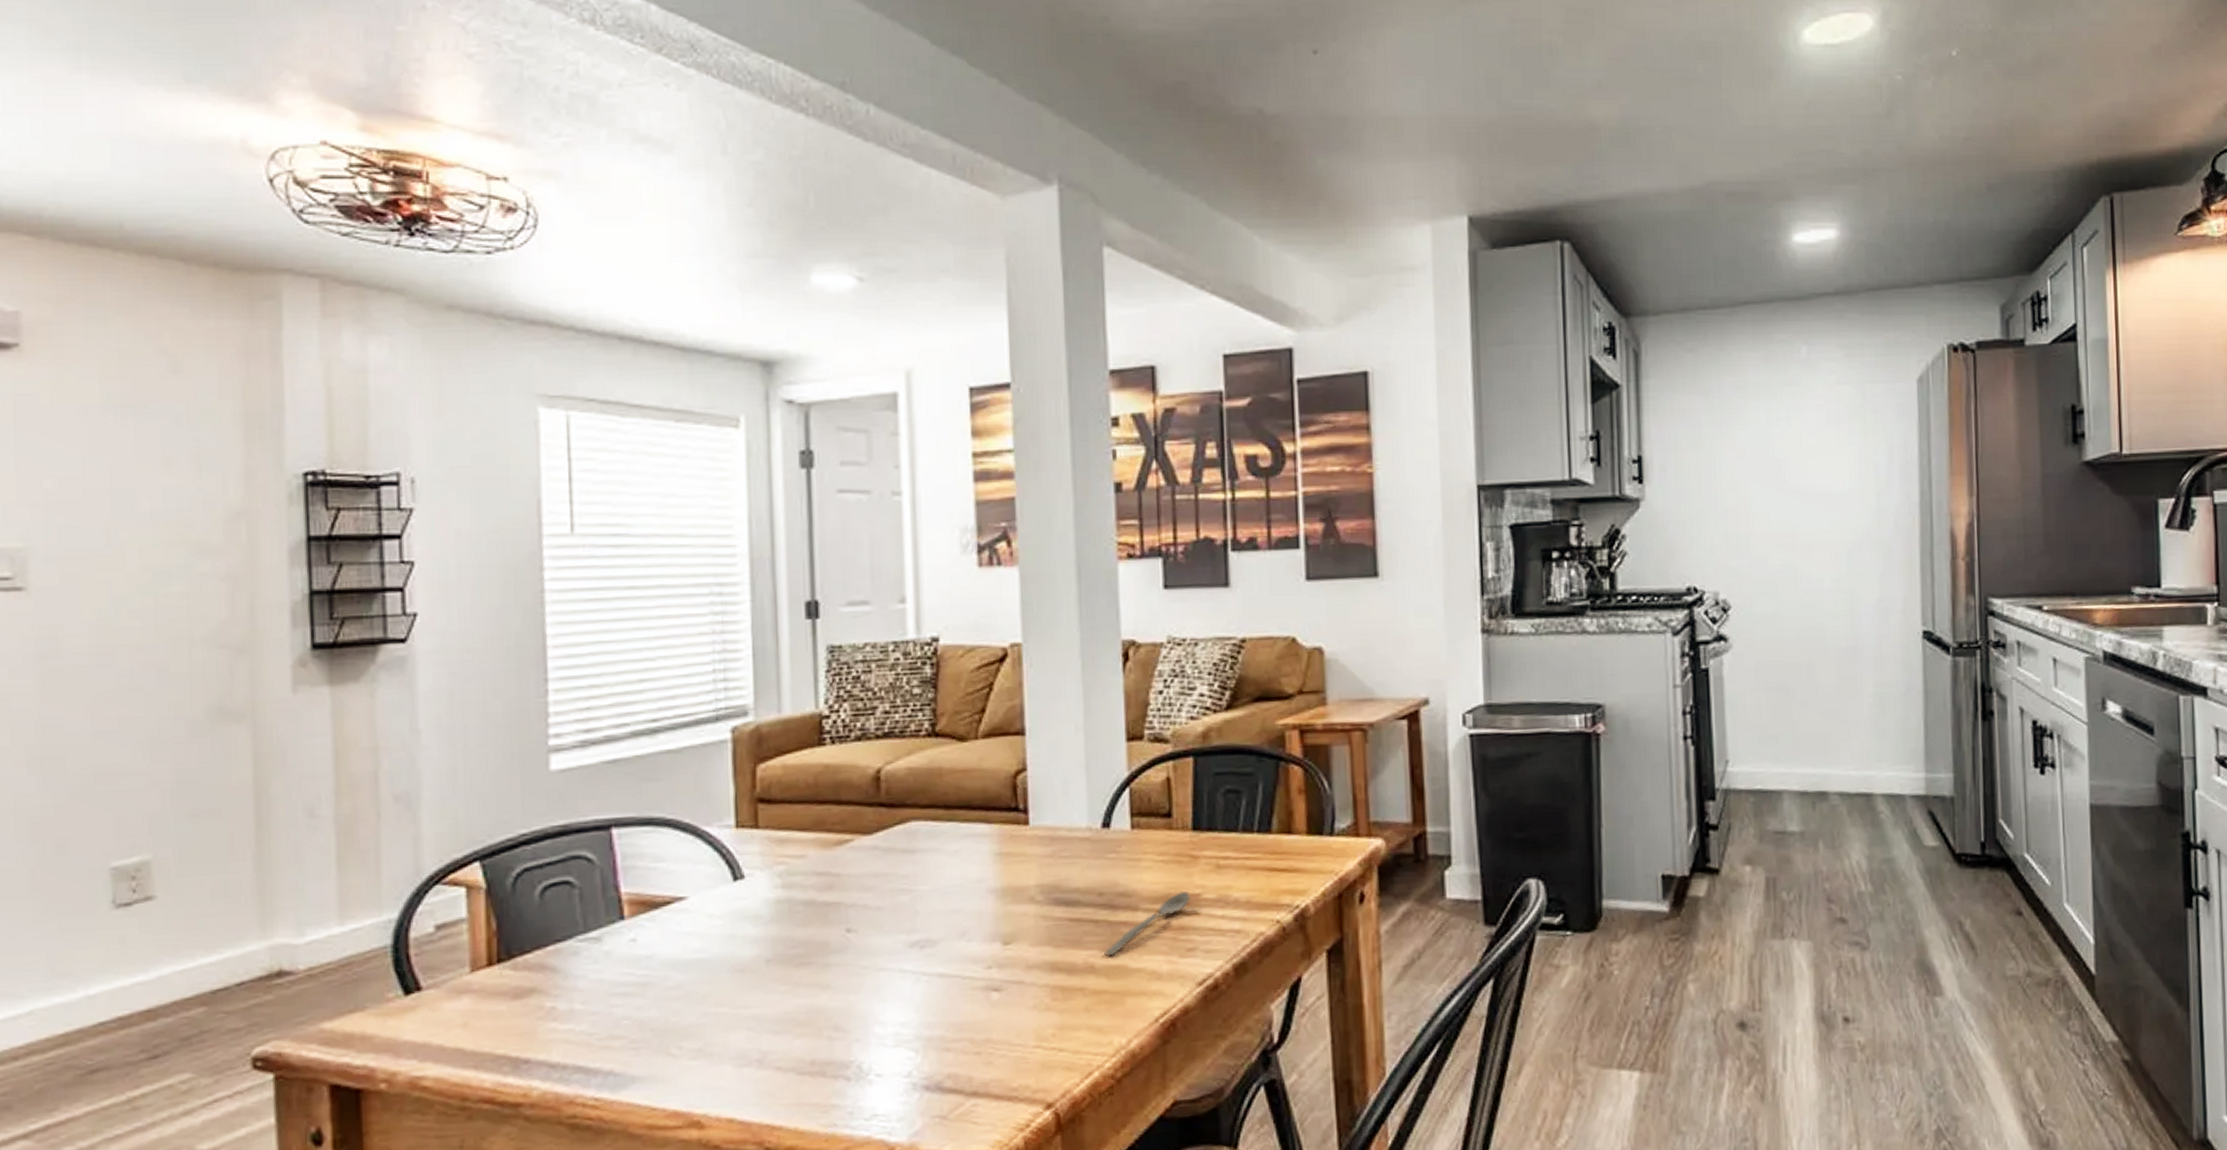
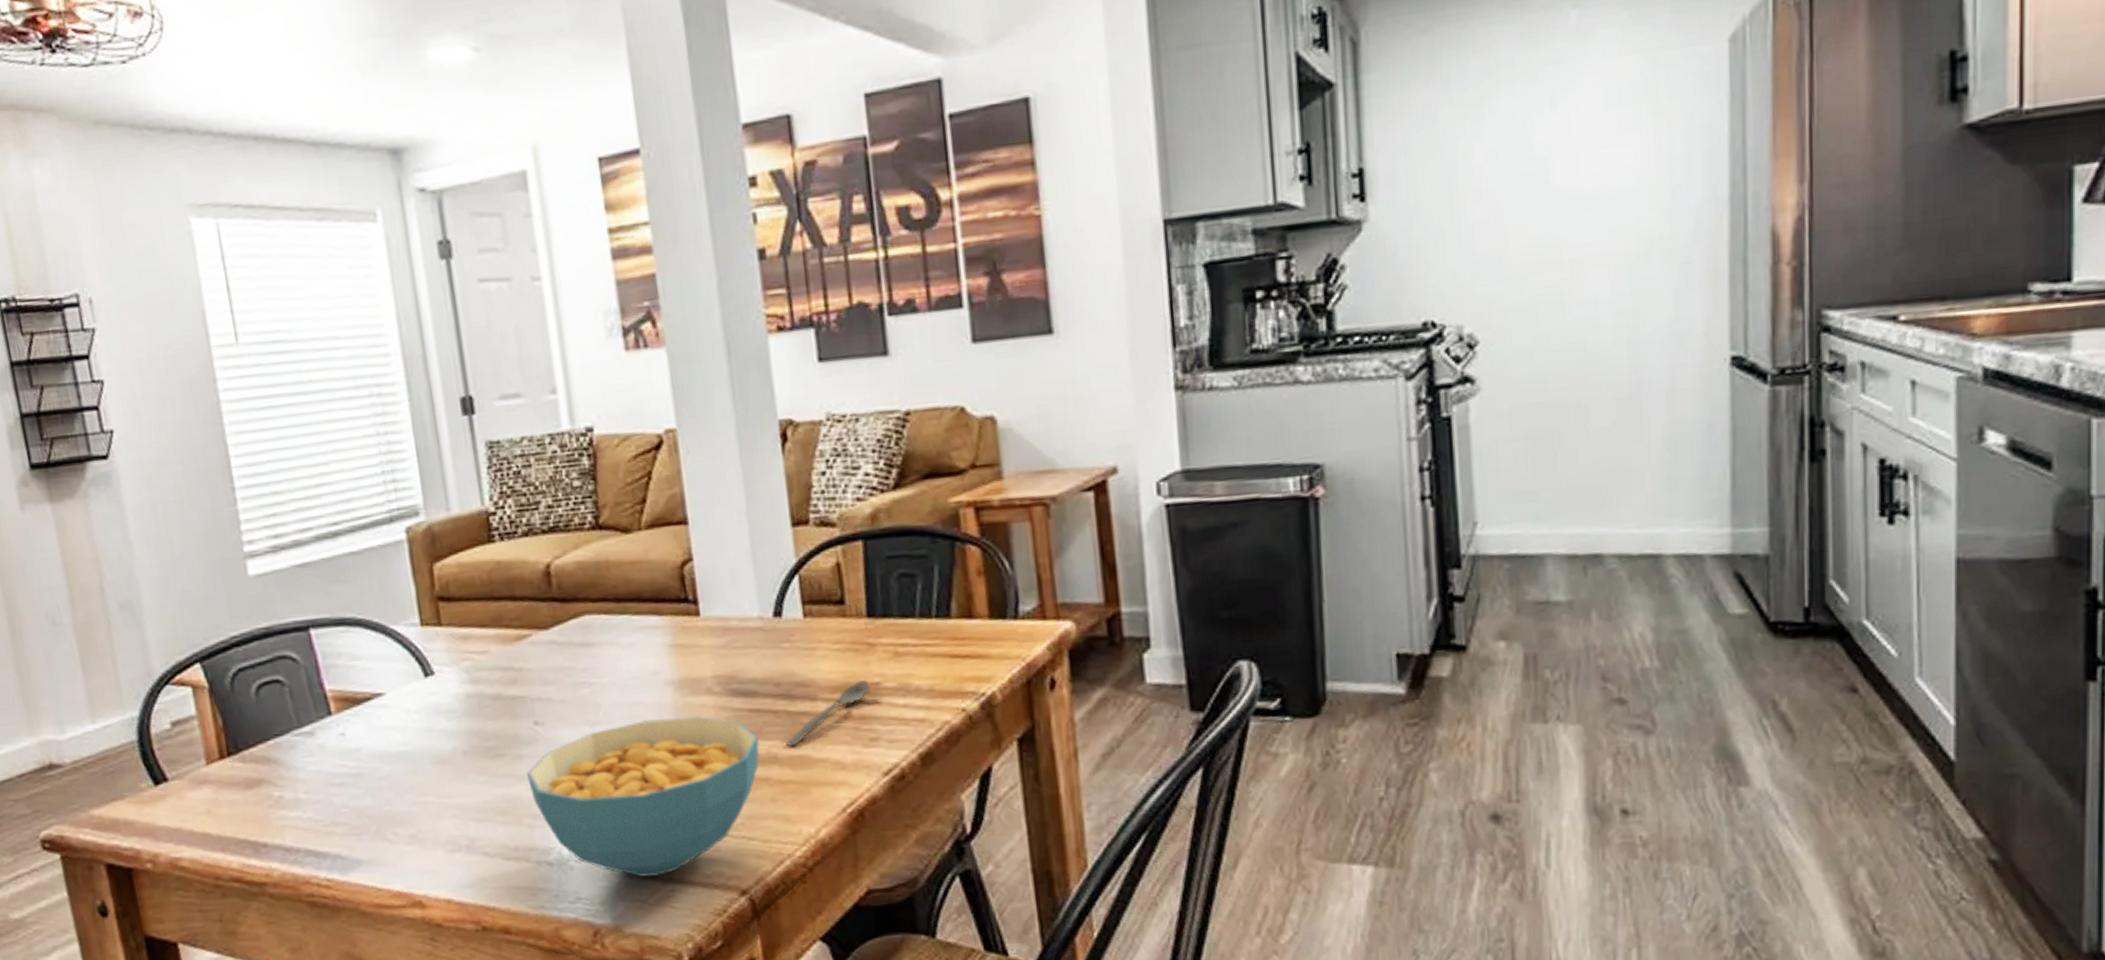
cereal bowl: none [833,925,1078,1092] -> present [527,716,760,878]

